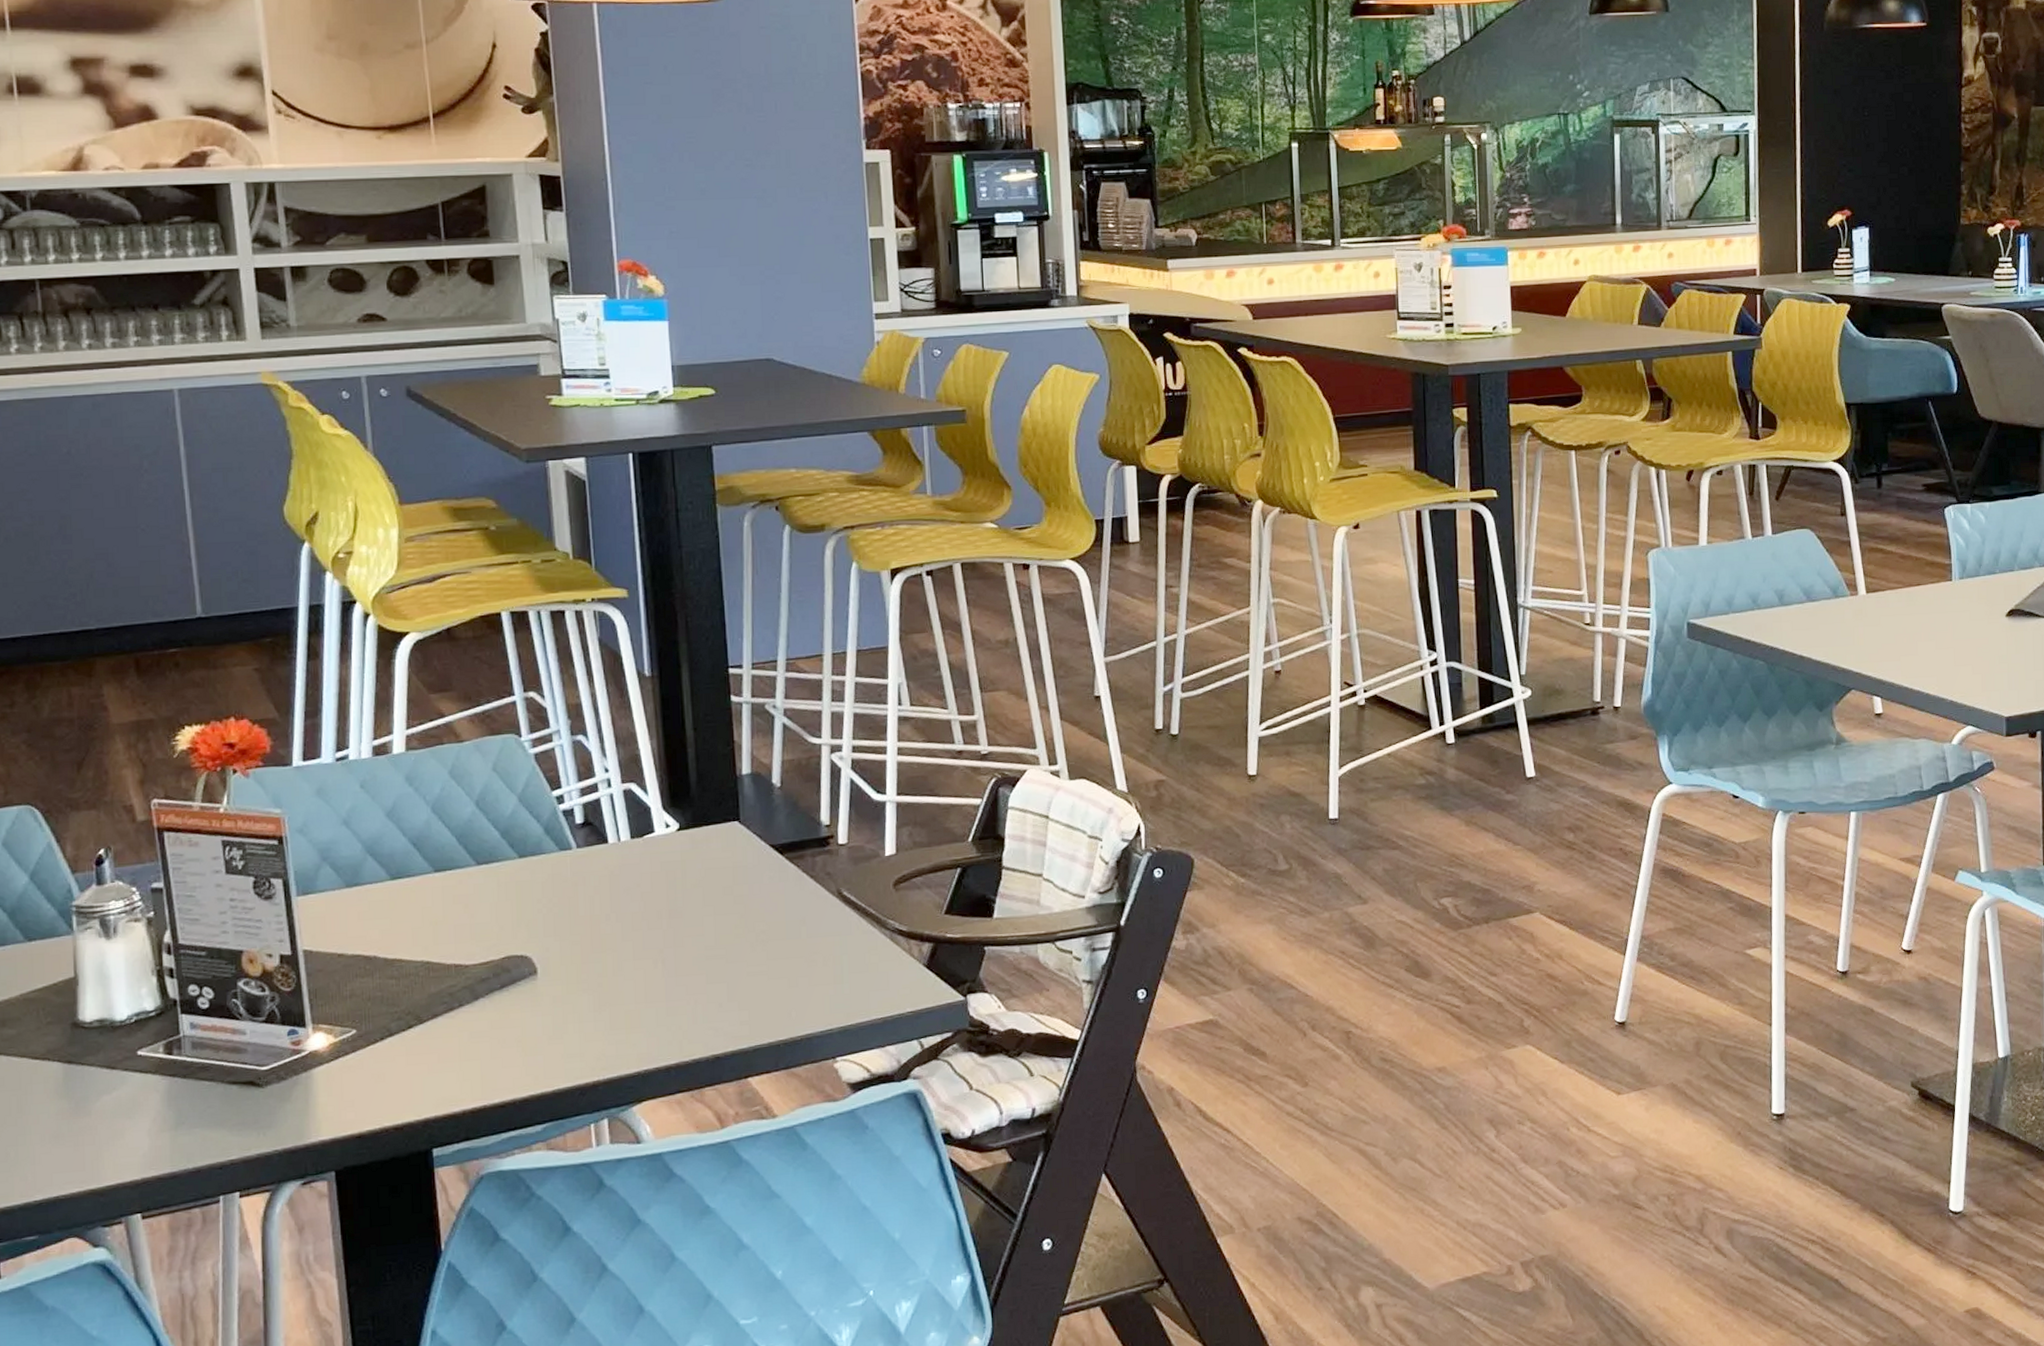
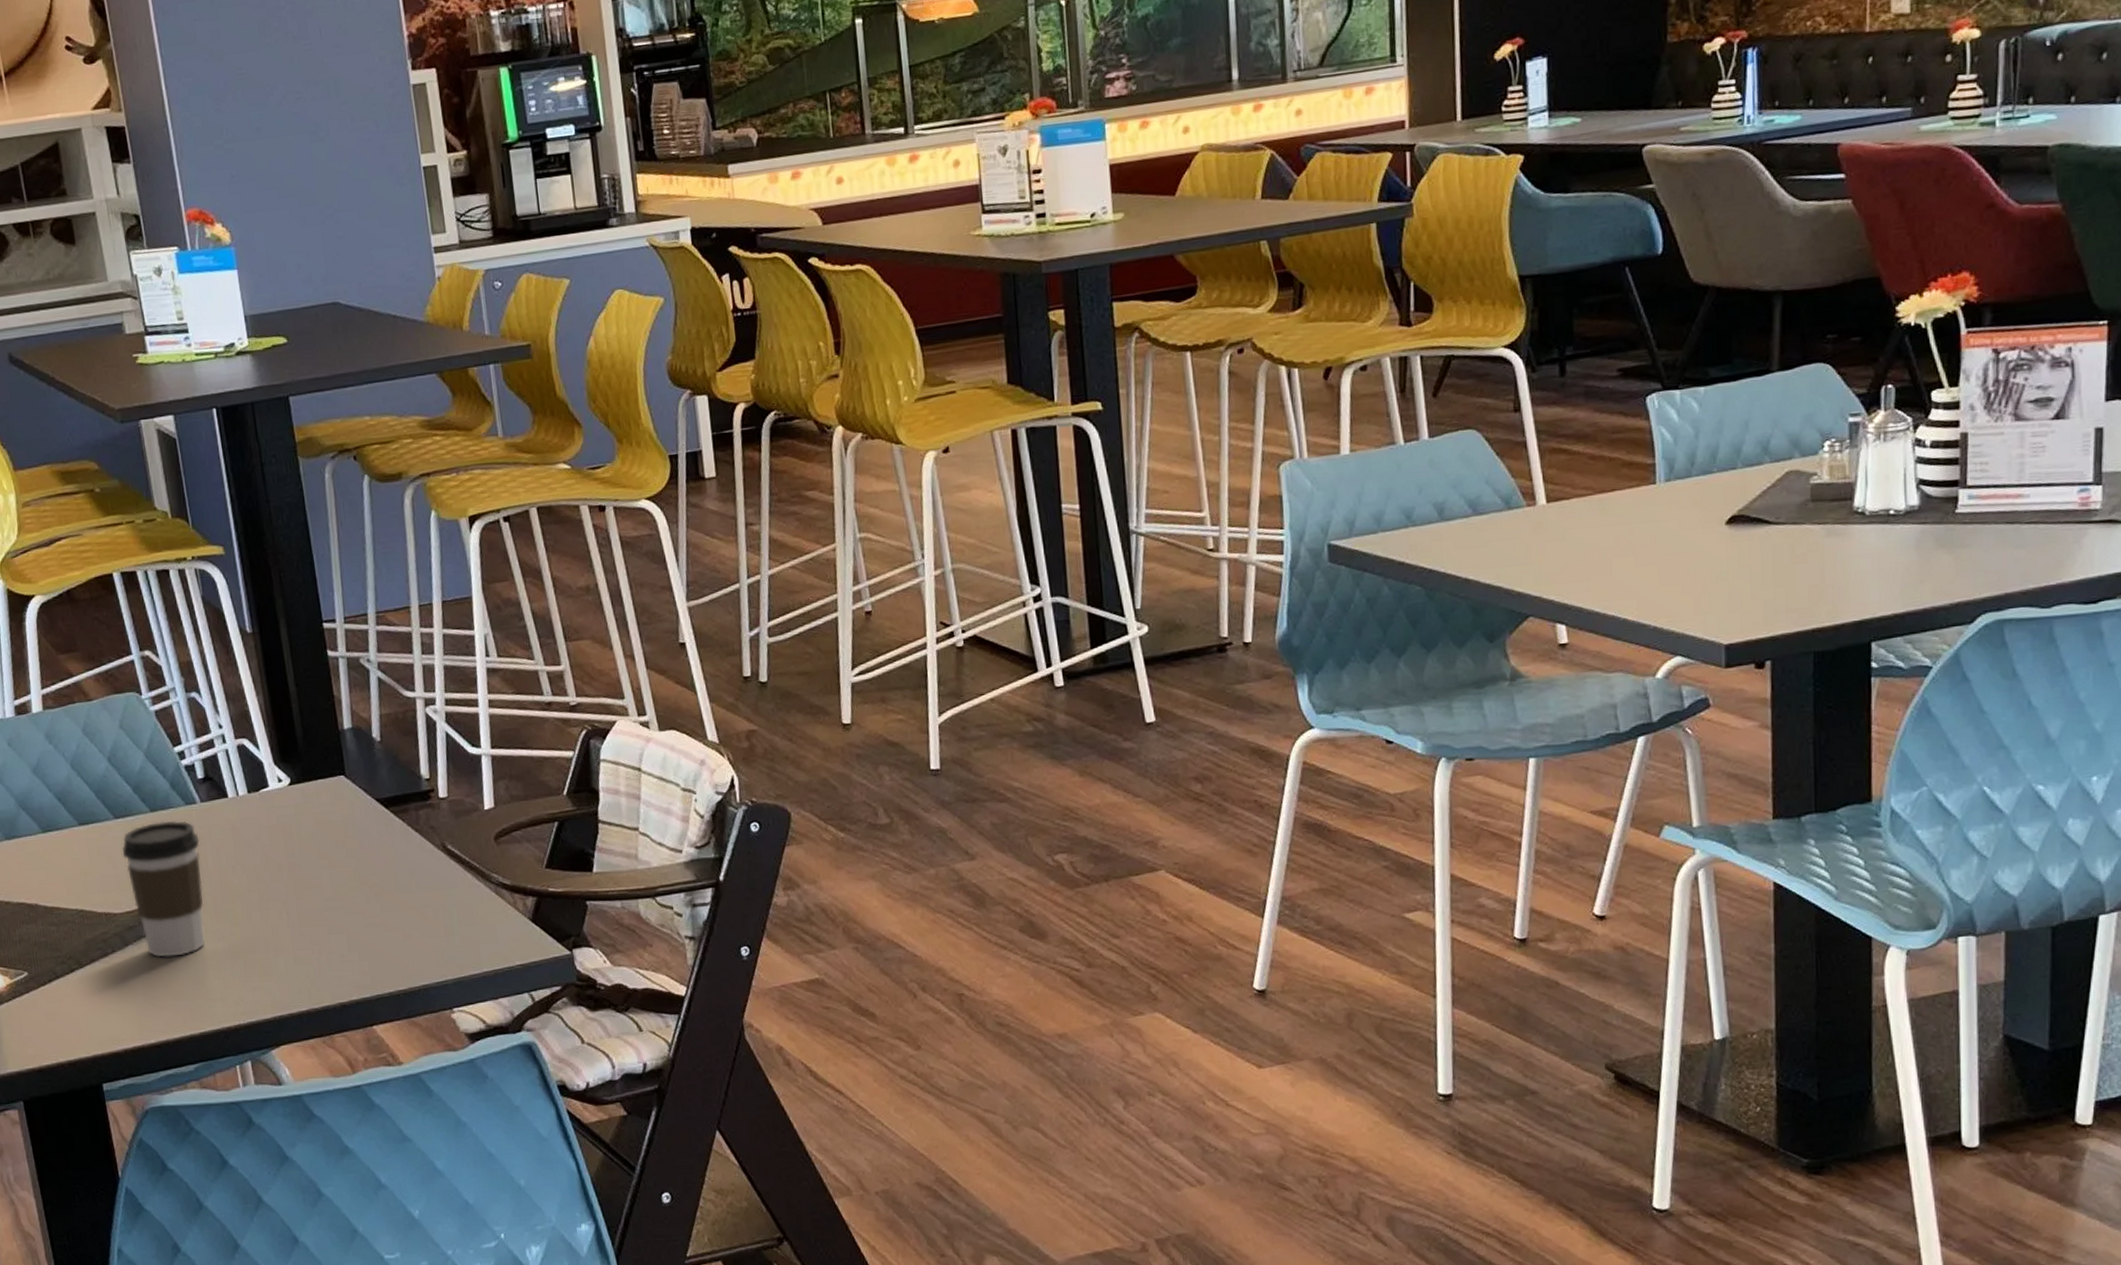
coffee cup: none [482,867,572,1011] -> present [121,820,205,958]

